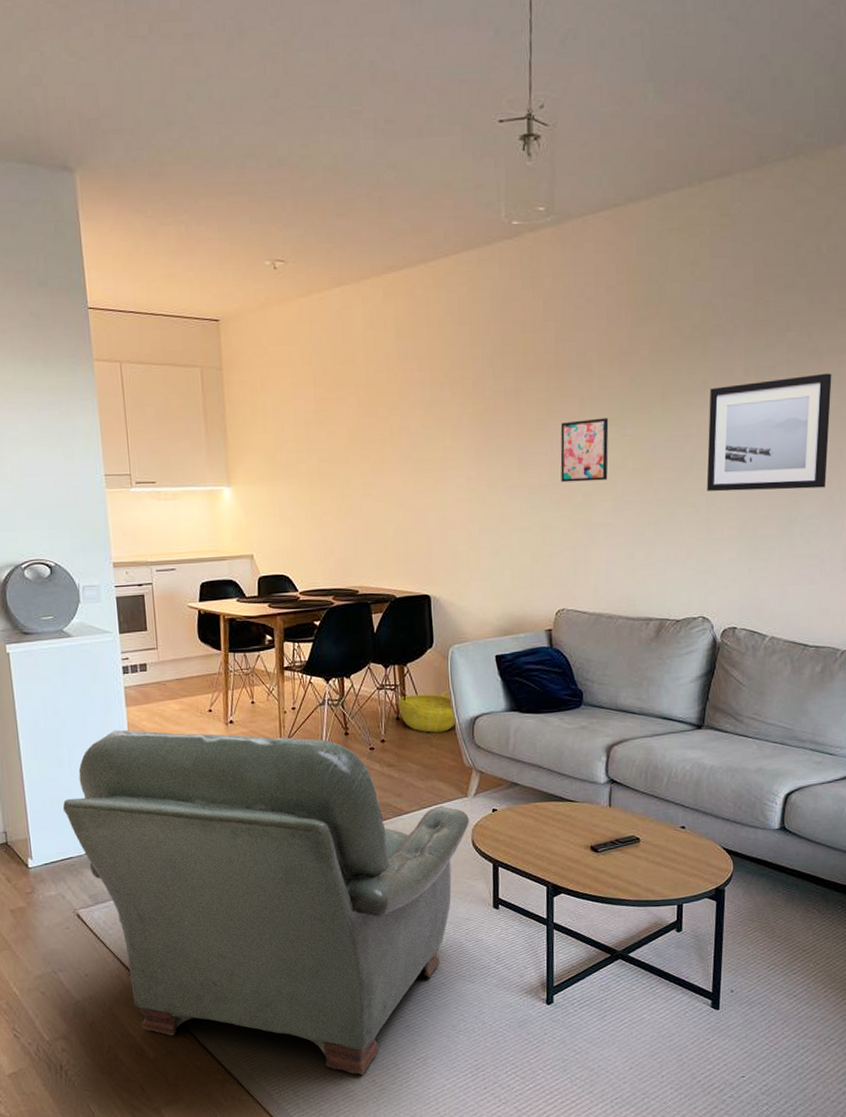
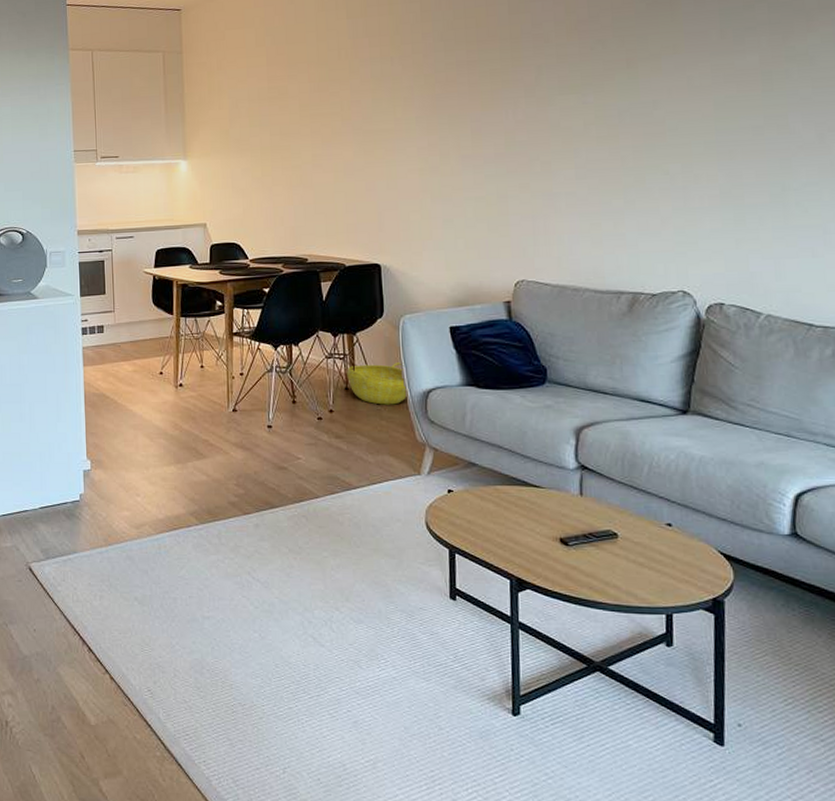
armchair: present [62,729,470,1075] -> none [21,388,424,771]
wall art: present [560,418,609,483] -> none [516,86,569,151]
wall art: present [706,373,832,492] -> none [680,32,826,159]

